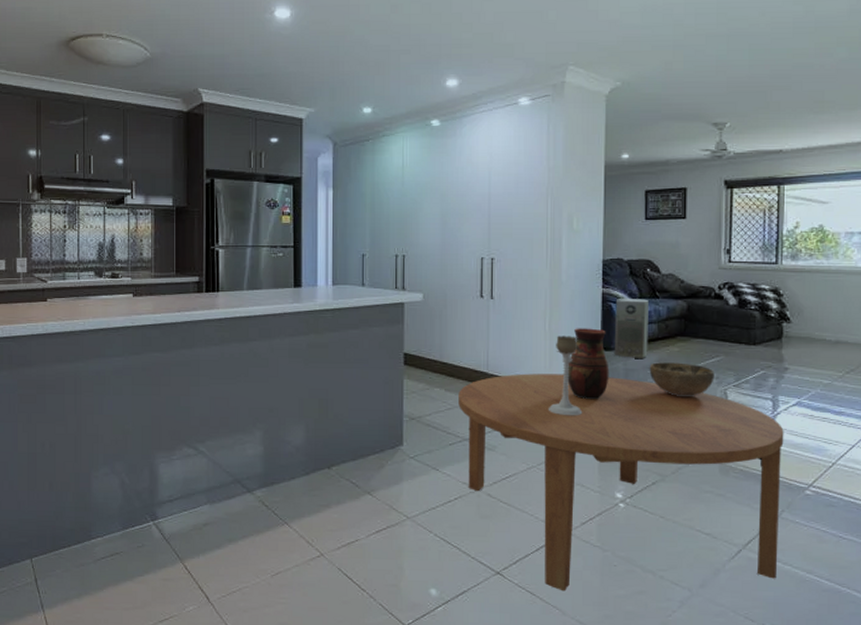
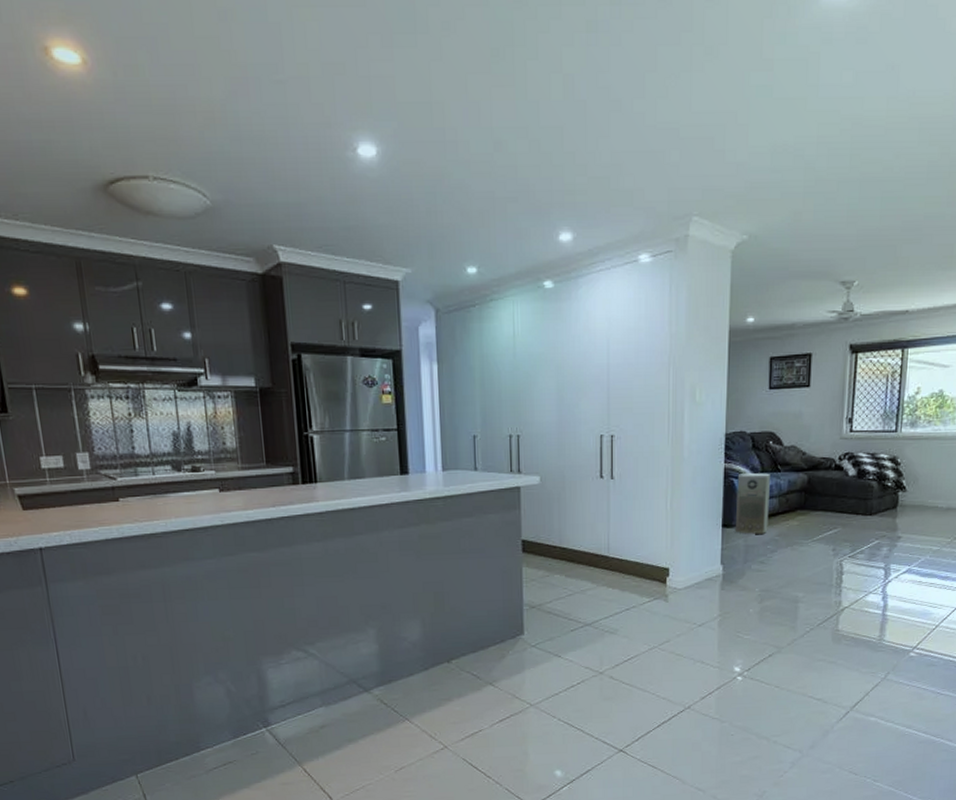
dining table: present [458,373,784,592] -> none [579,553,894,763]
candle holder: present [549,336,583,416] -> none [670,514,703,596]
vase: present [567,328,609,400] -> none [689,505,730,578]
decorative bowl: present [649,362,715,398] -> none [769,536,832,571]

